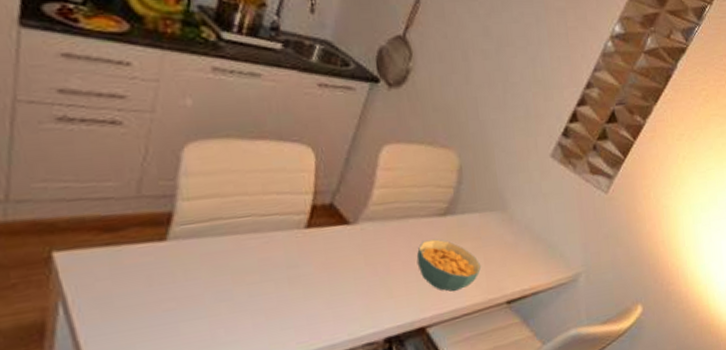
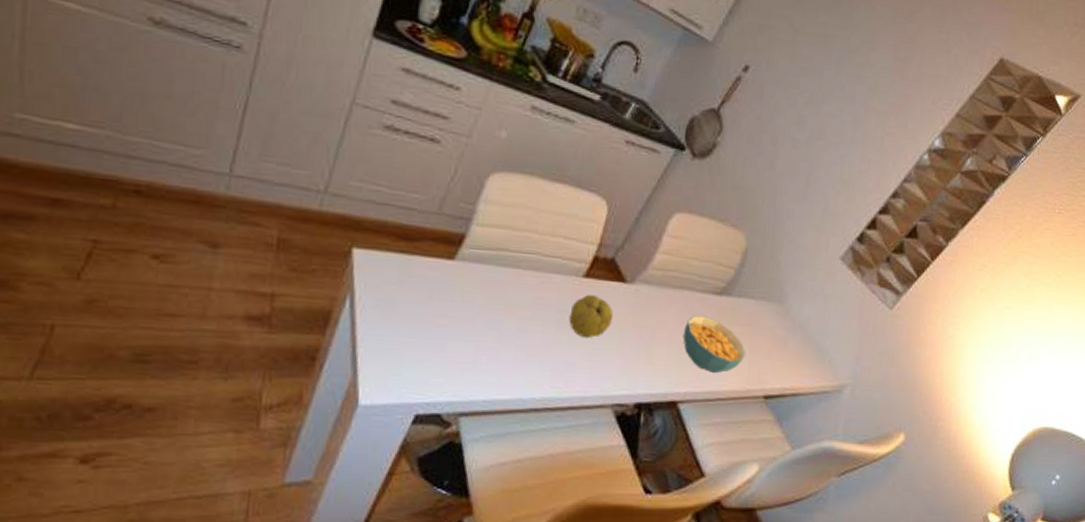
fruit: none [299,243,344,288] -> present [569,294,613,339]

